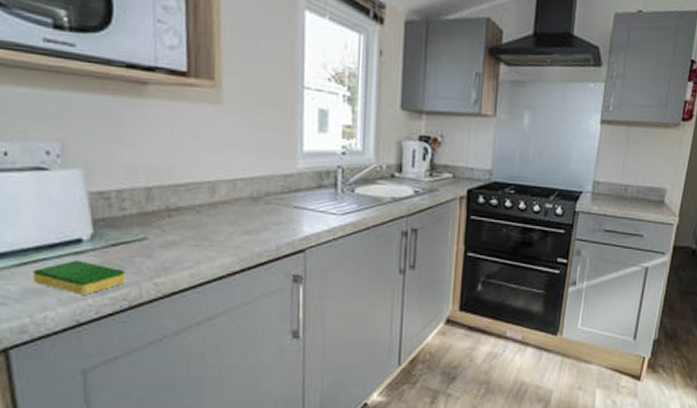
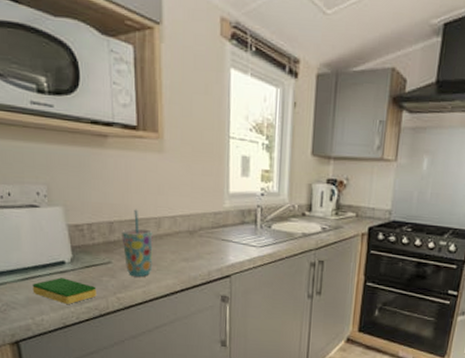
cup: none [163,171,205,256] -> present [122,209,153,277]

